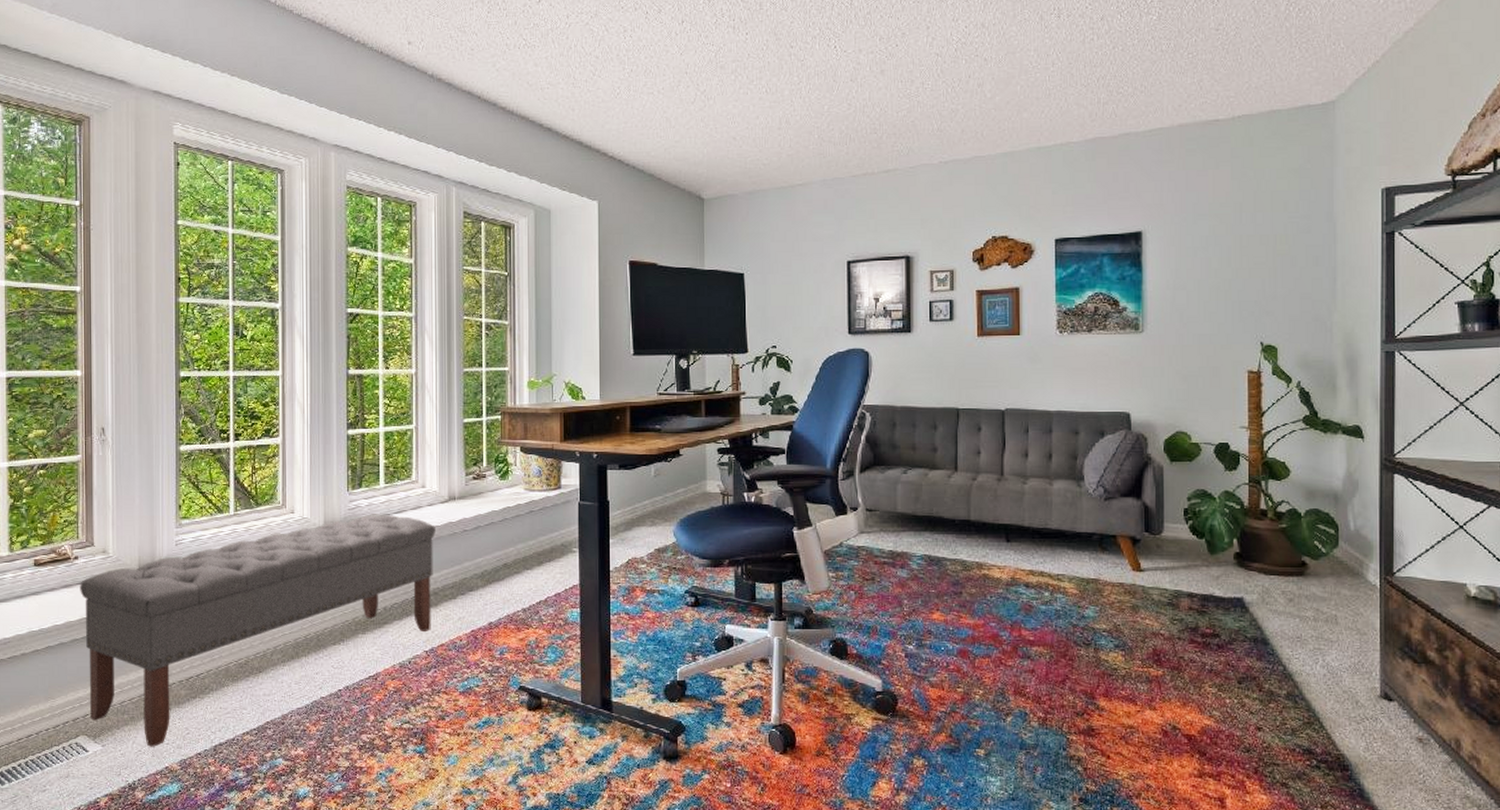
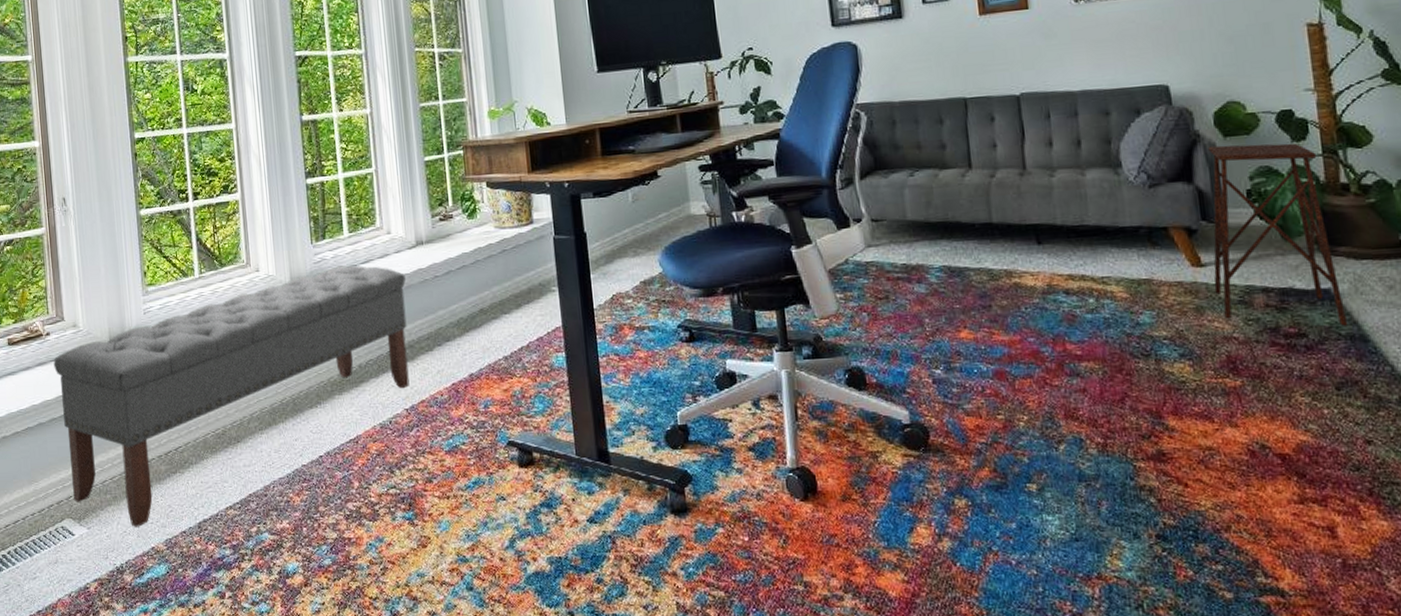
side table: none [1149,469,1254,630] -> present [1208,143,1348,326]

